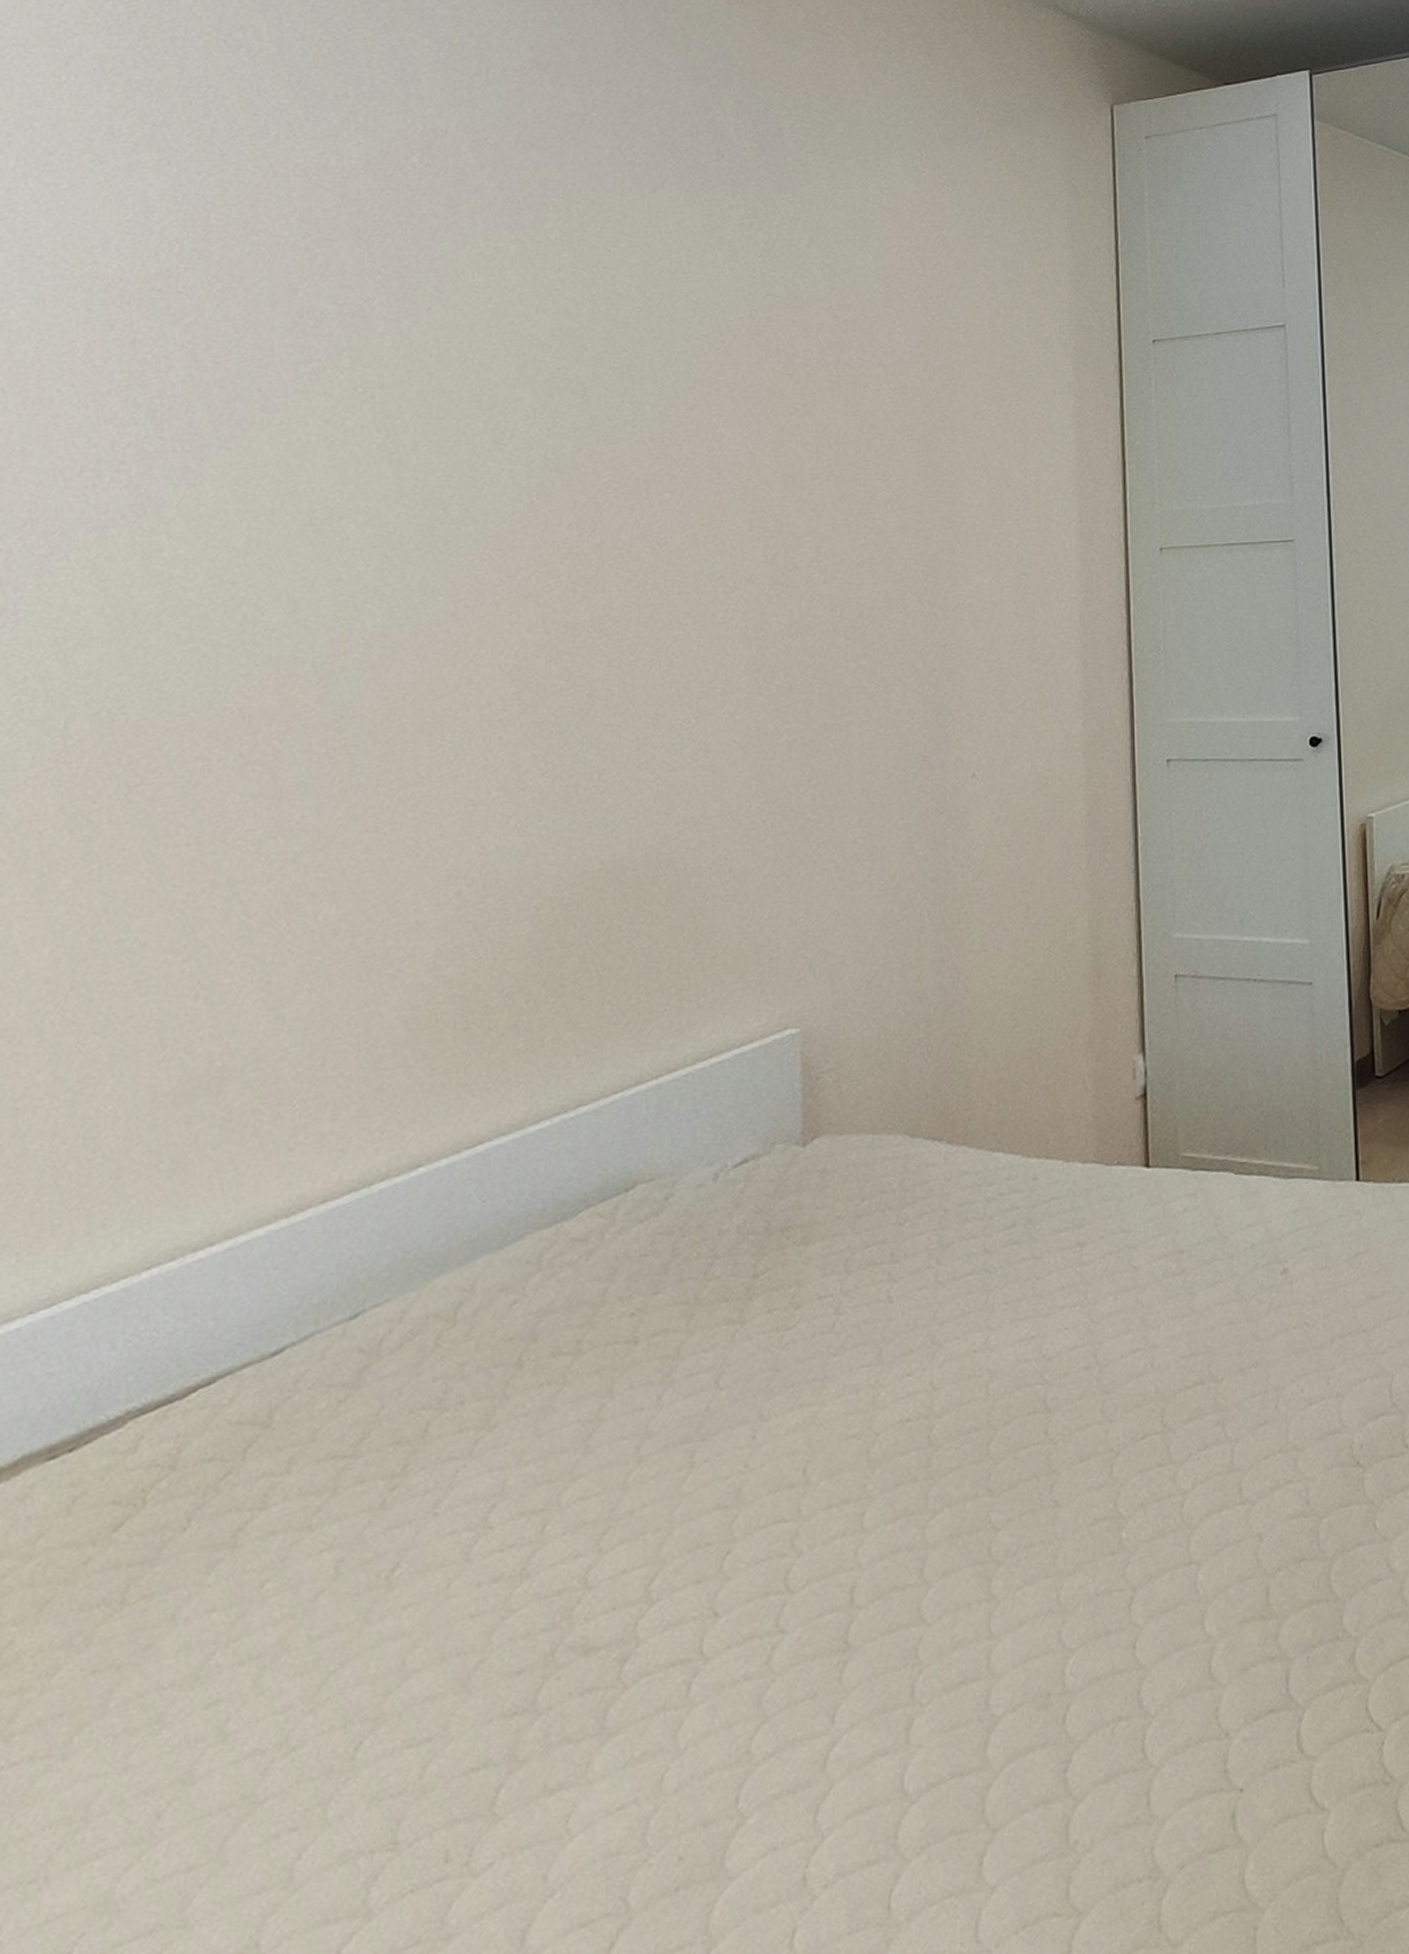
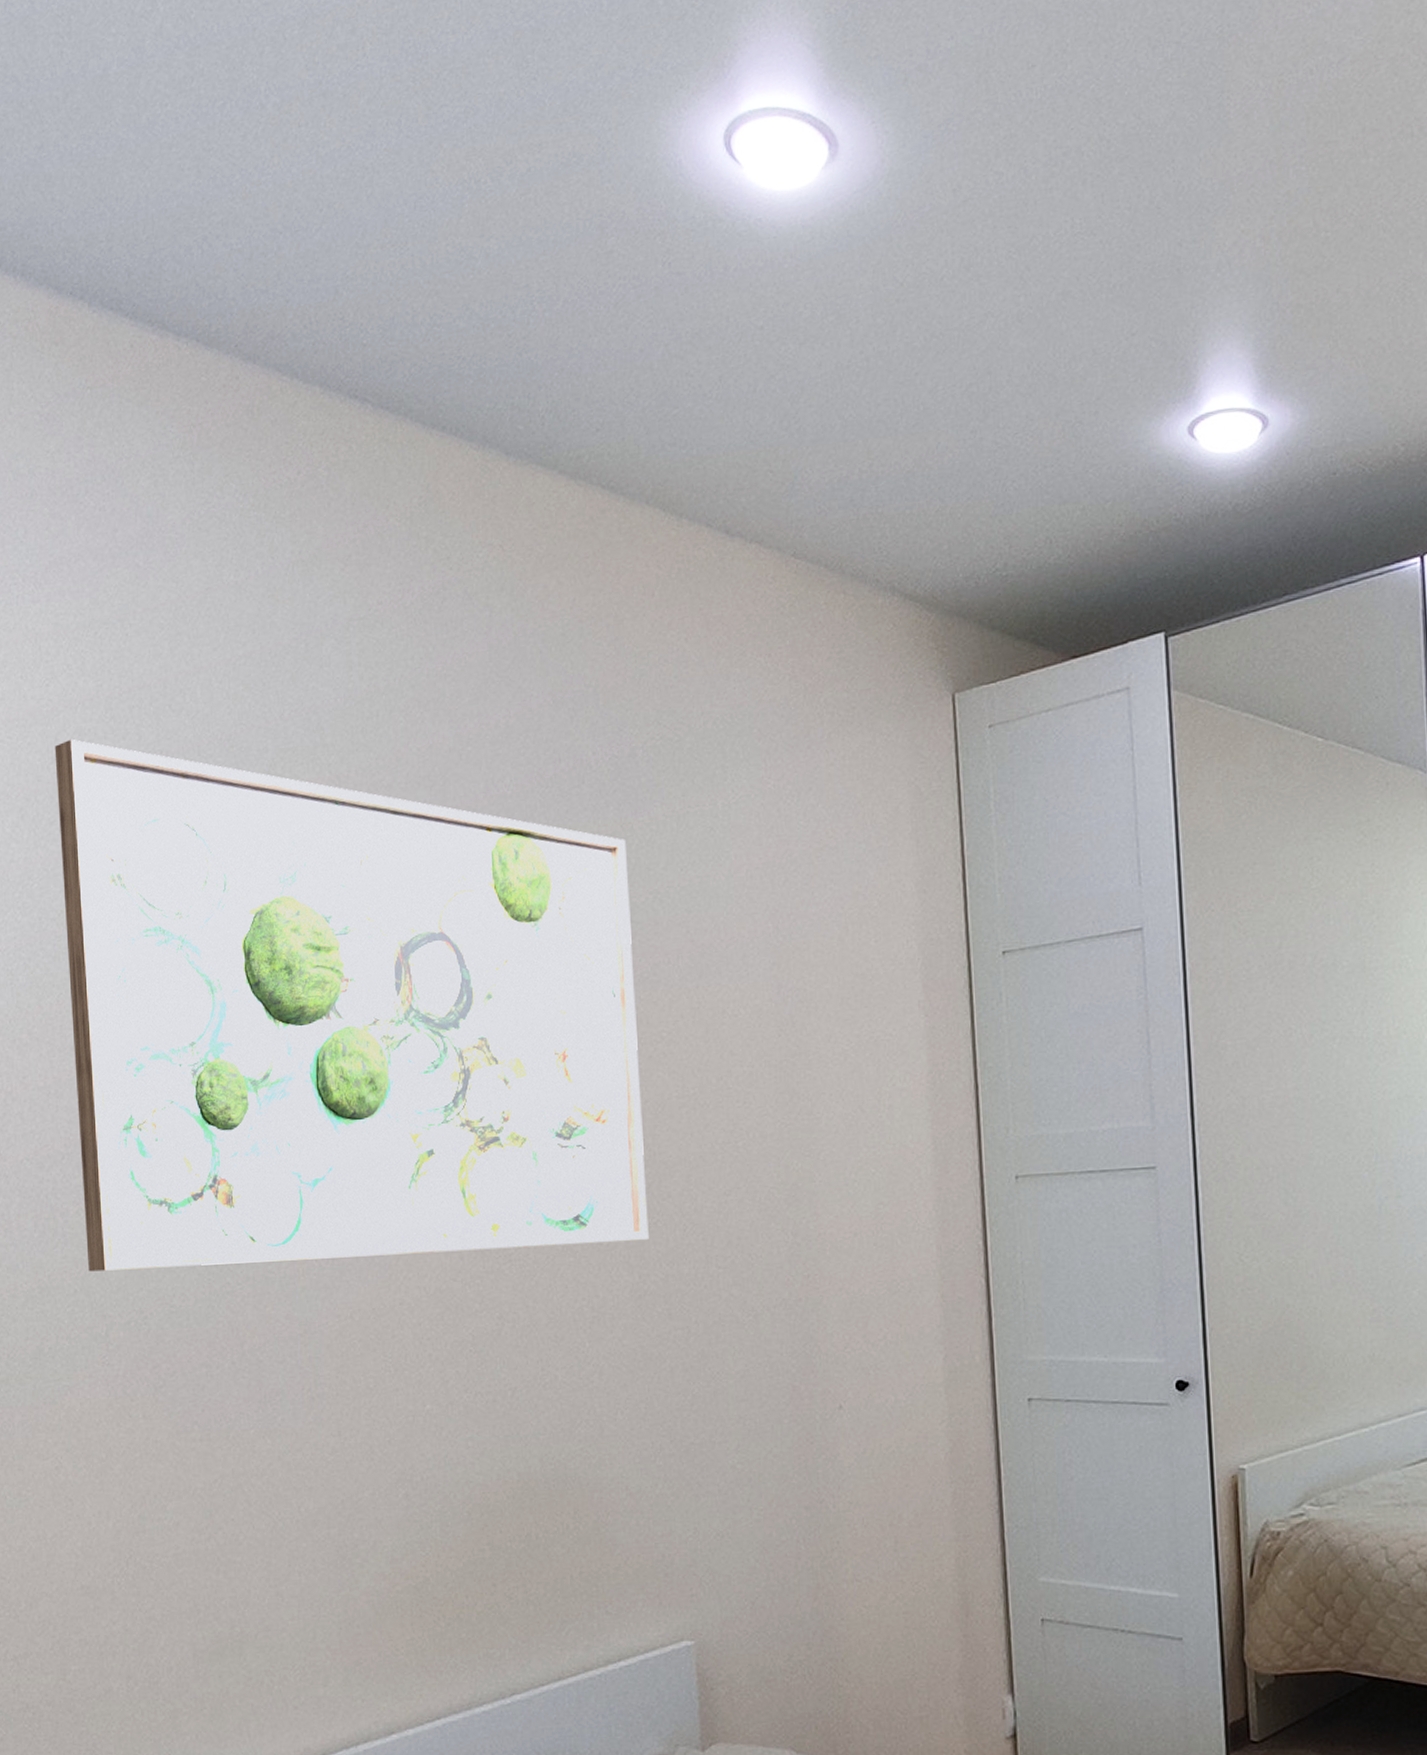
wall art: none [47,64,771,655] -> present [54,739,649,1272]

